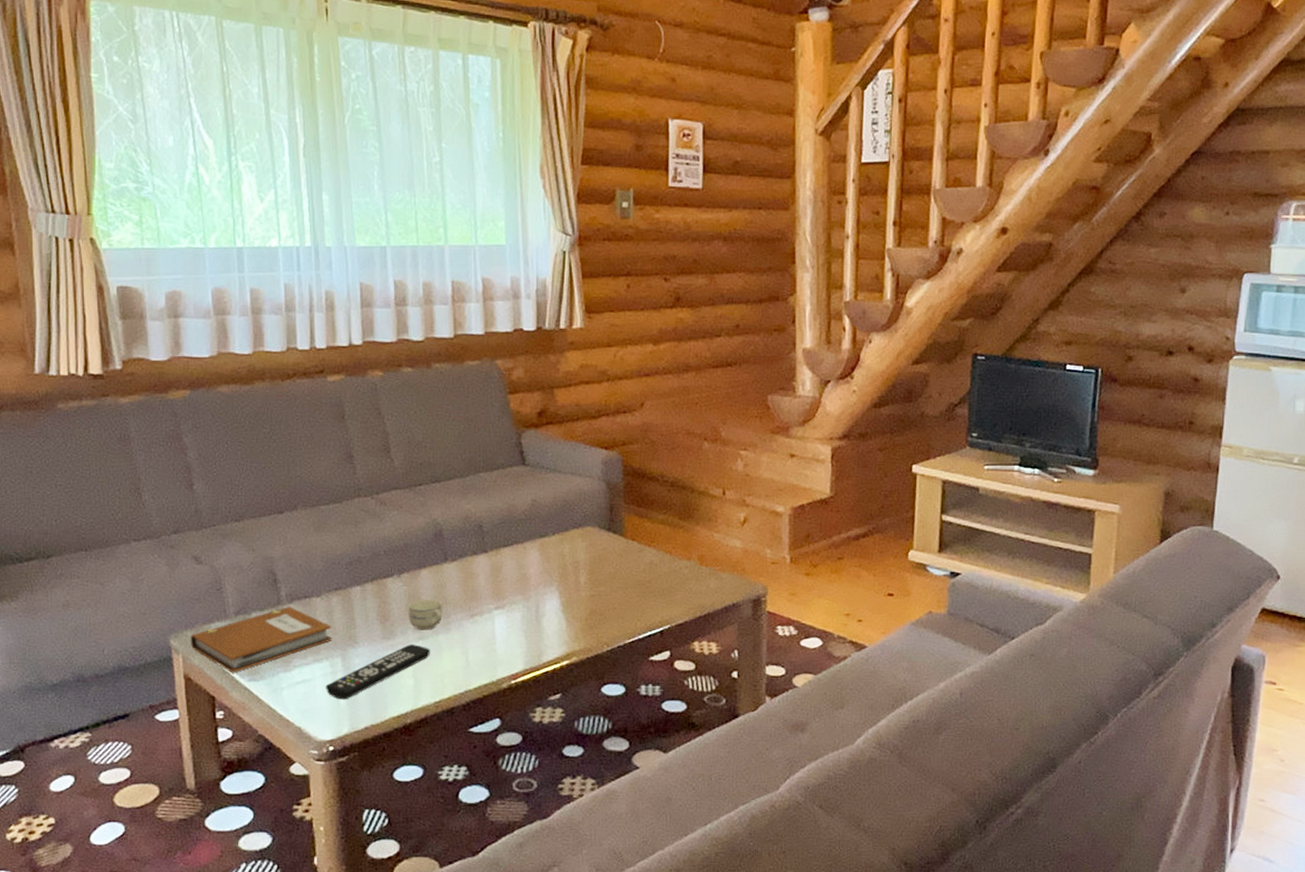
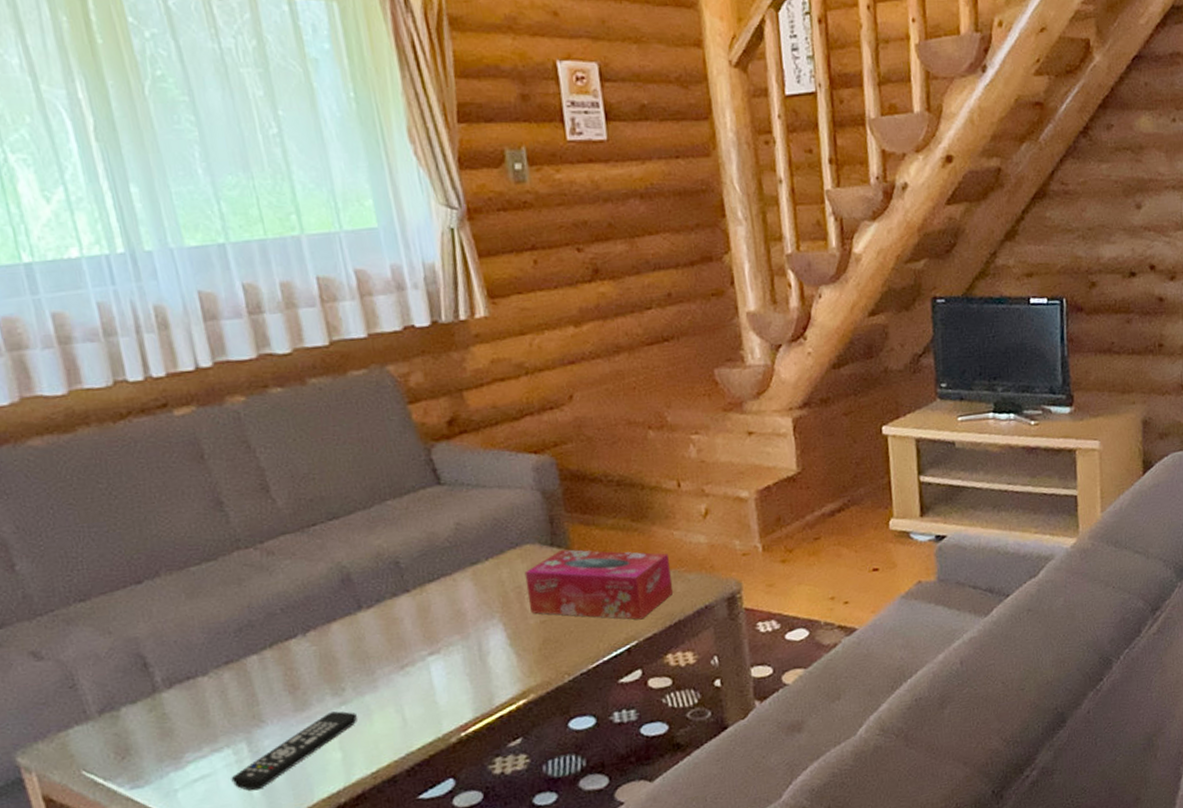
notebook: present [190,607,332,673] -> none [43,693,231,784]
cup: present [409,599,442,630] -> none [321,655,366,694]
tissue box: none [583,536,707,607] -> present [524,549,674,620]

